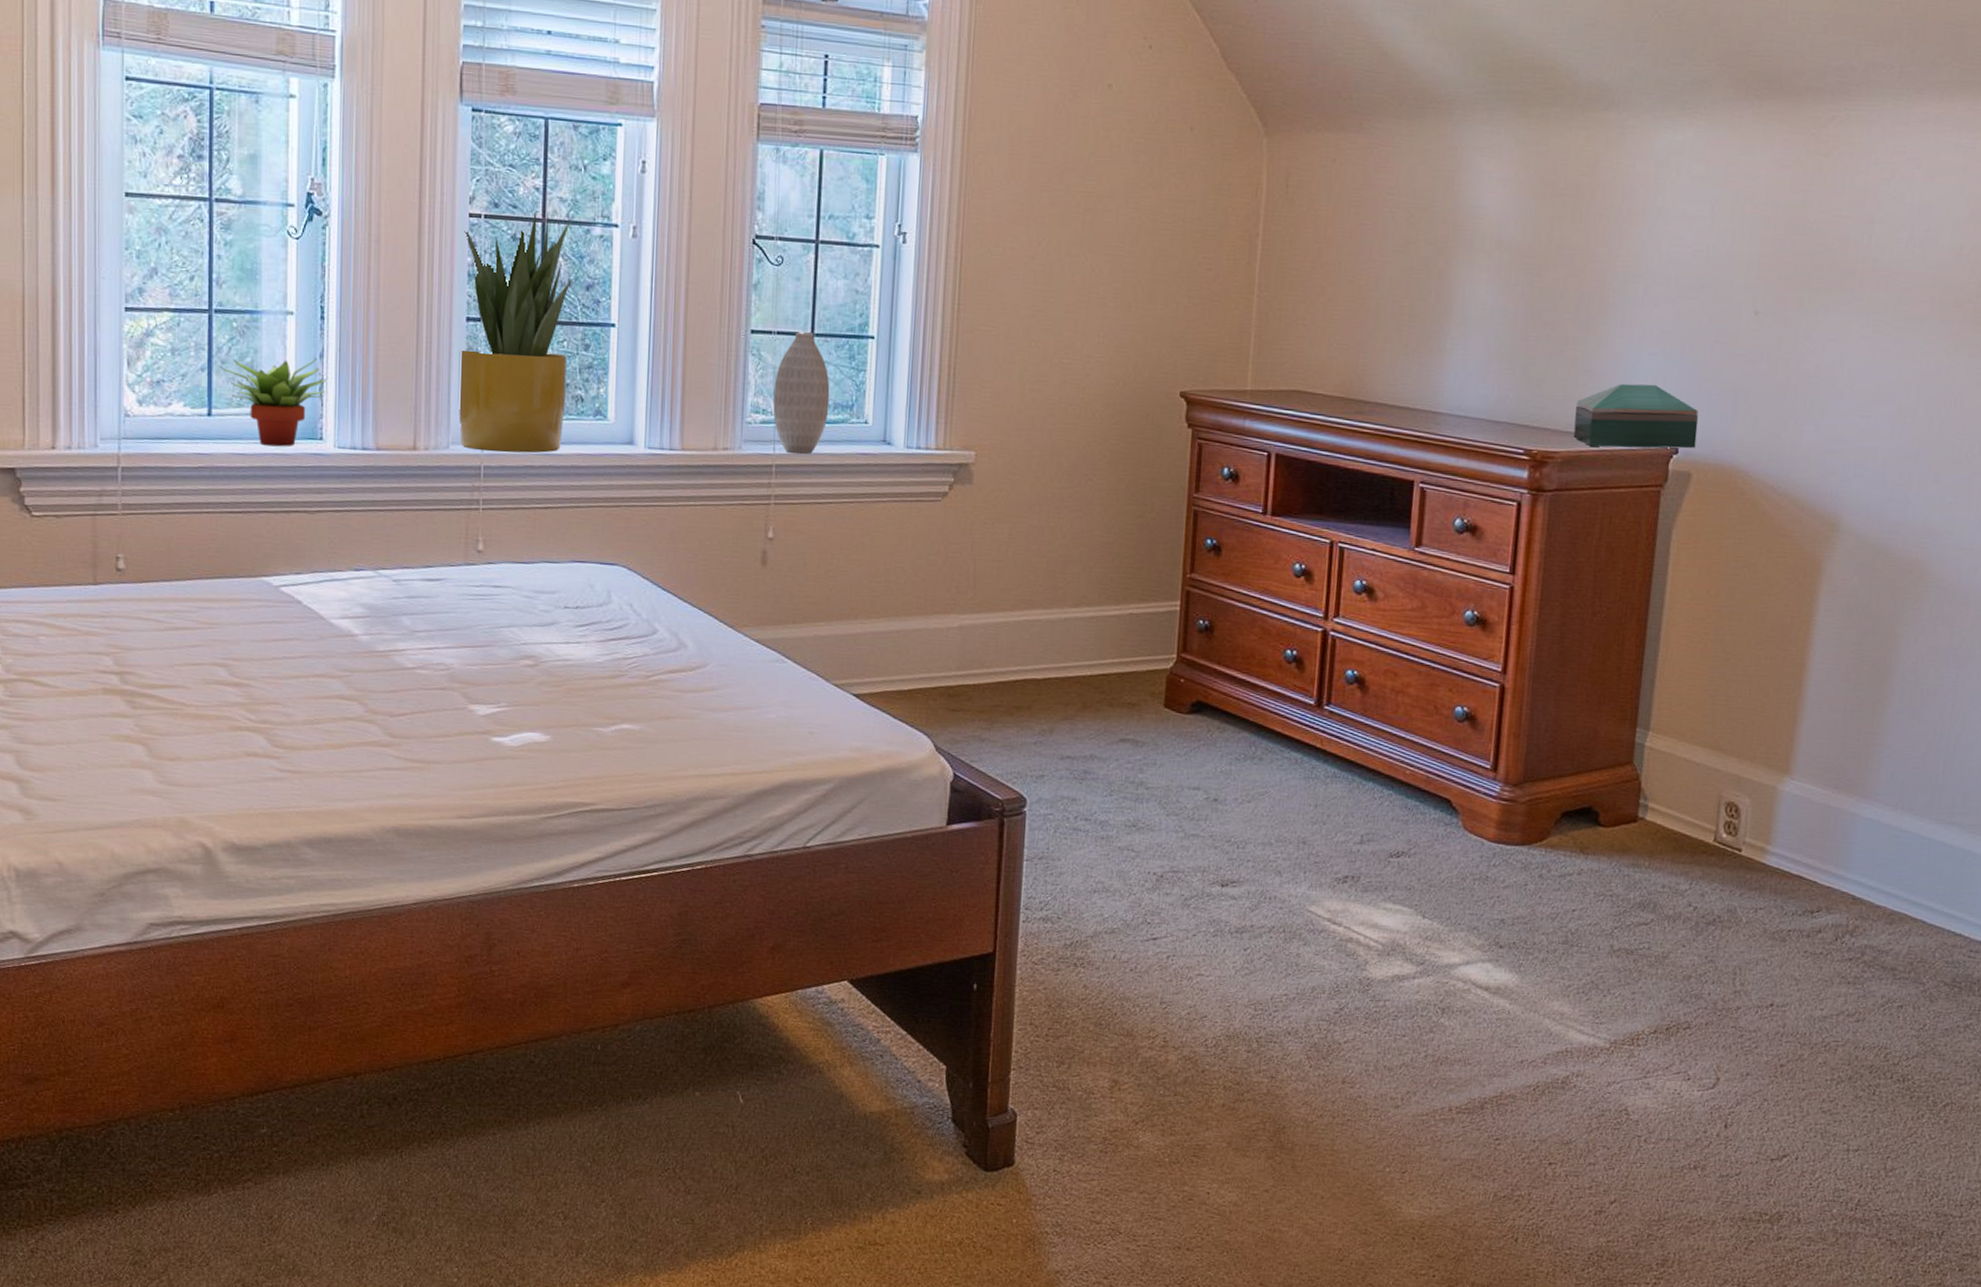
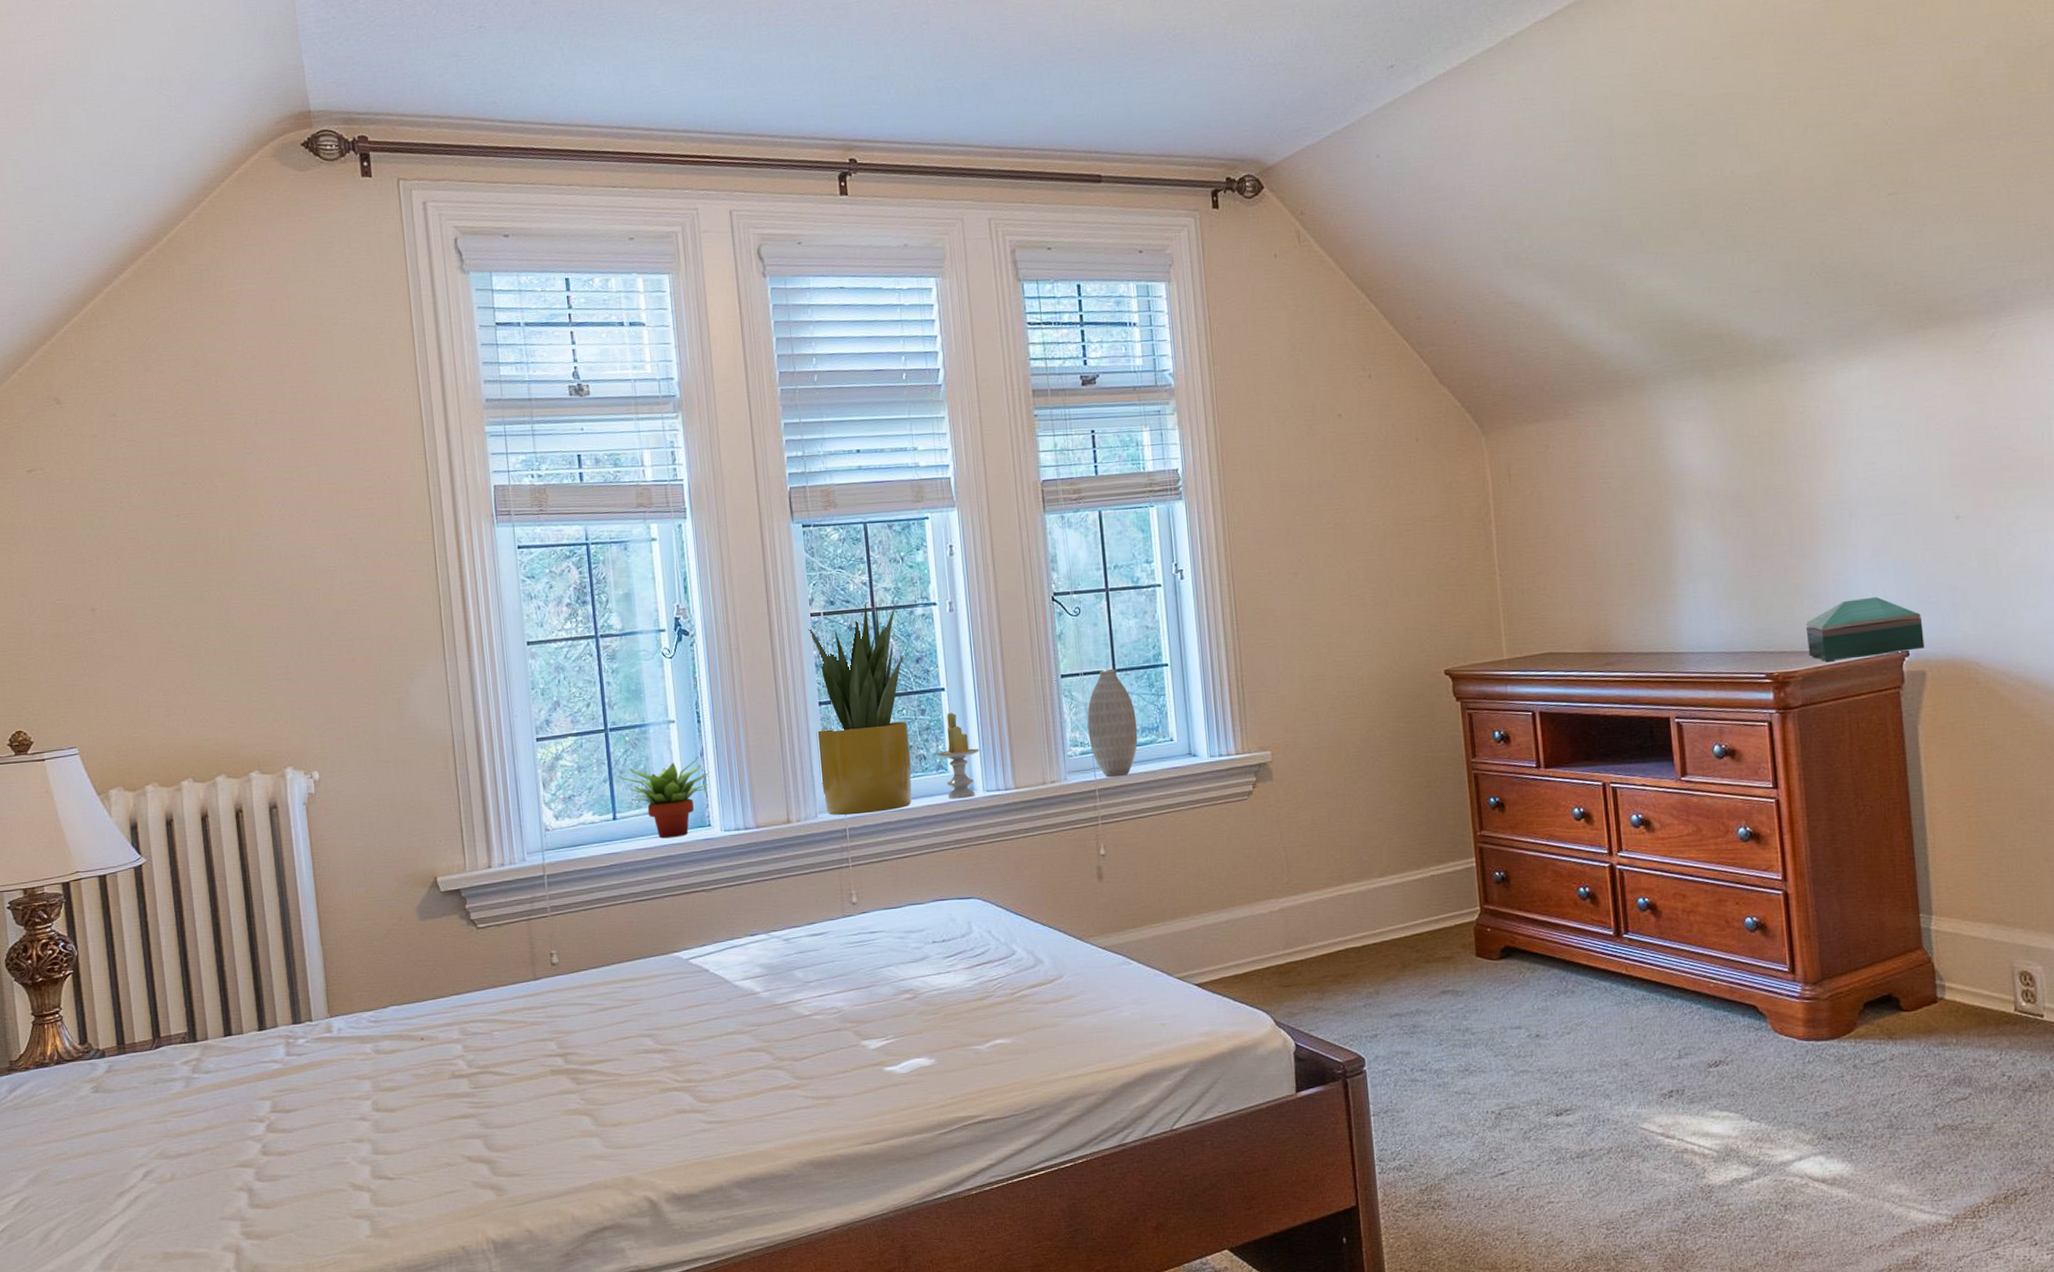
candle: none [595,353,646,453] -> present [936,712,980,799]

